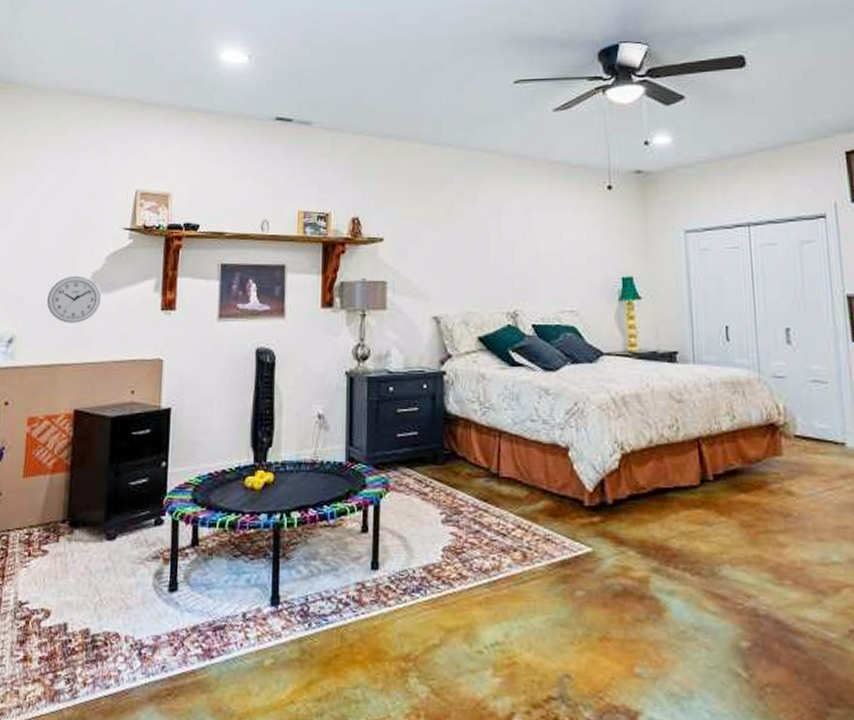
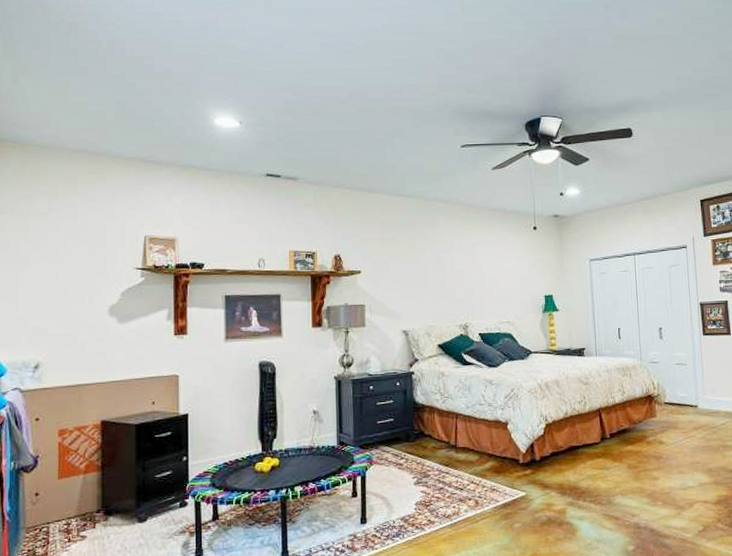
wall clock: present [46,275,101,323] -> none [68,309,119,350]

